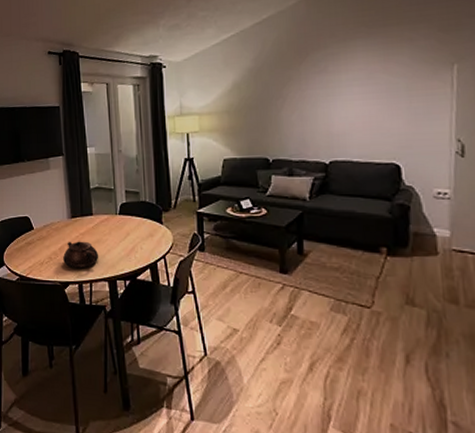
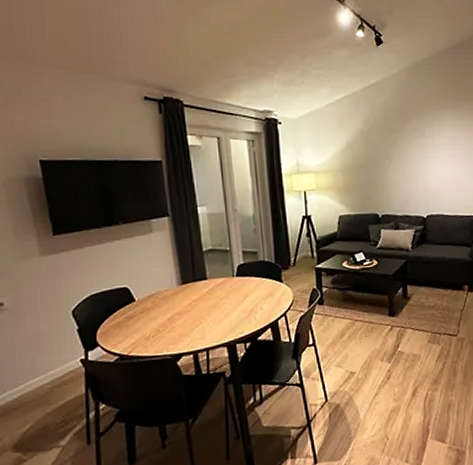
teapot: present [63,241,99,268] -> none [173,307,216,338]

